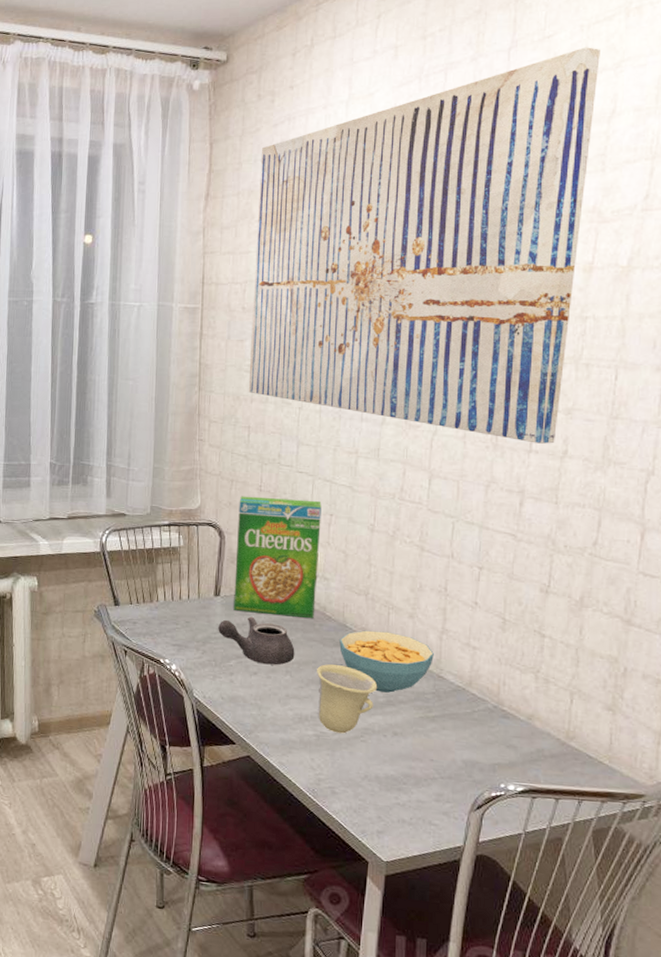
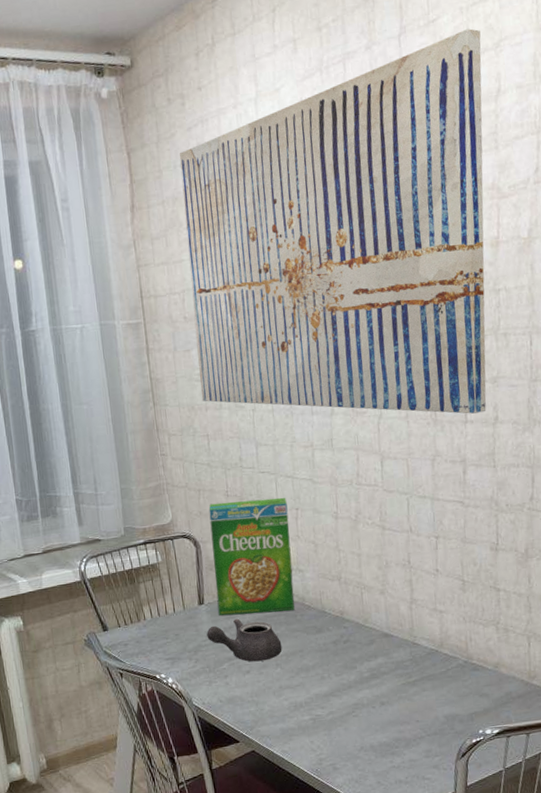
cup: present [317,664,378,734] -> none [304,649,361,713]
cereal bowl: present [339,630,434,693] -> none [321,610,407,668]

